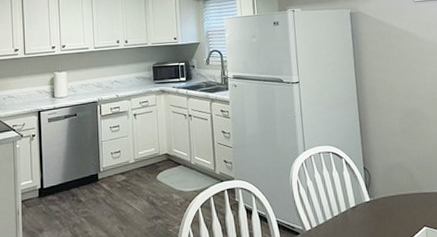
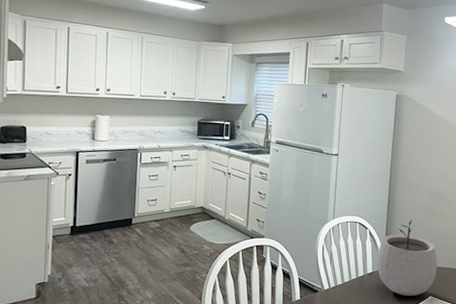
plant pot: none [357,143,428,229] -> present [376,220,437,296]

